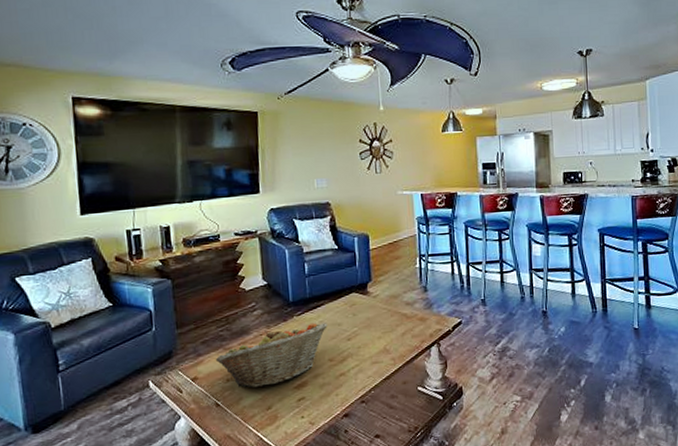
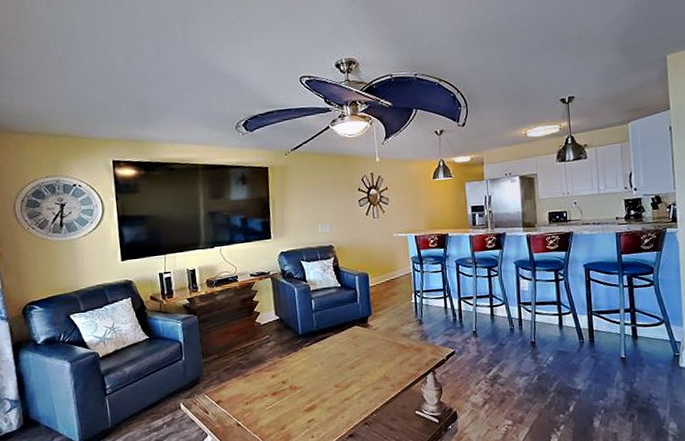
fruit basket: present [215,322,327,388] -> none [236,353,333,410]

